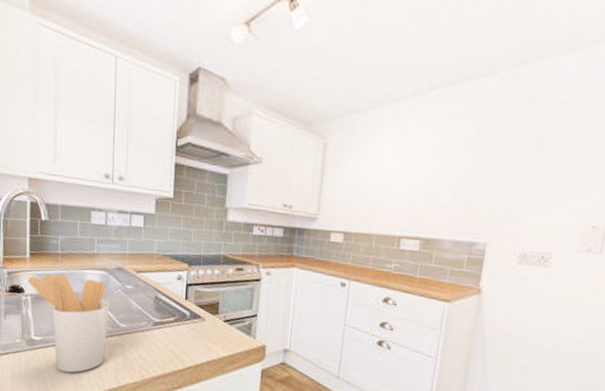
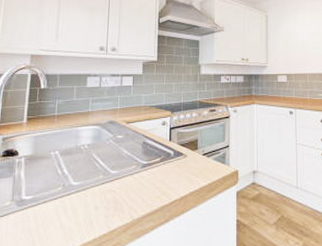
utensil holder: present [28,273,110,373] -> none [23,133,102,227]

